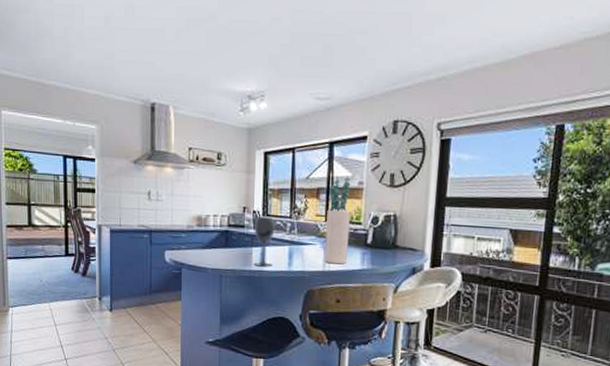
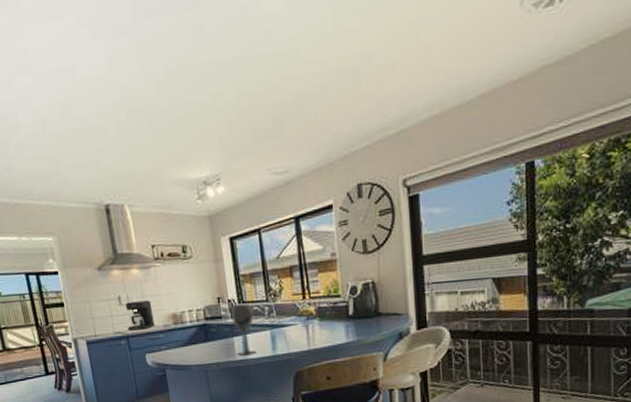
coffee maker: none [152,198,179,227] -> present [126,300,155,331]
vase: present [324,175,351,265] -> none [302,249,332,342]

